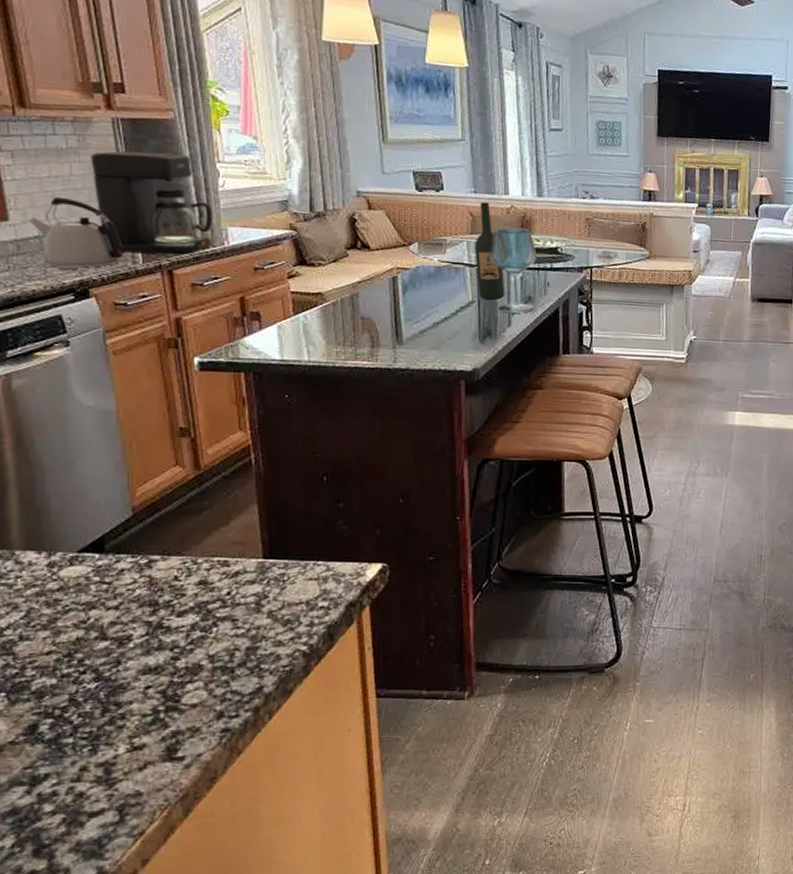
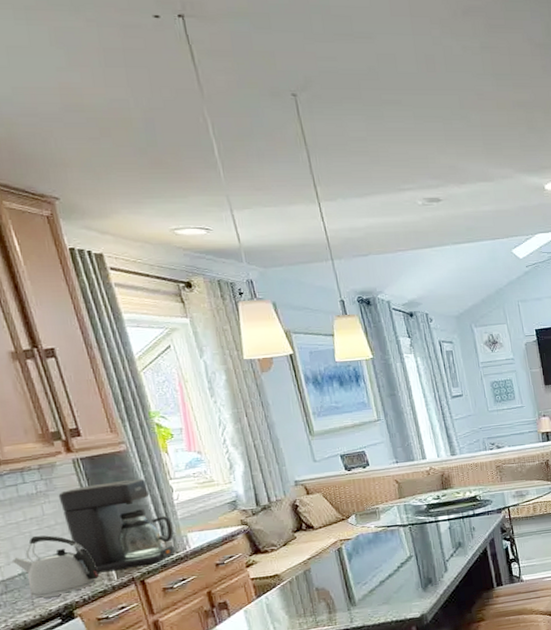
wine bottle: present [475,202,505,301] -> none [402,469,438,553]
wine glass: present [490,227,537,314] -> none [417,484,466,561]

